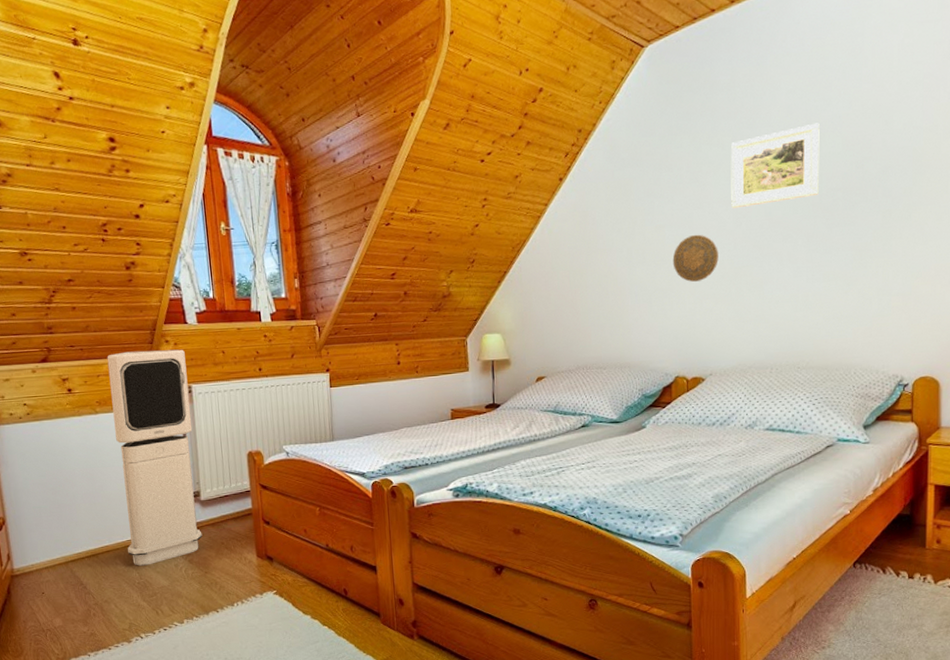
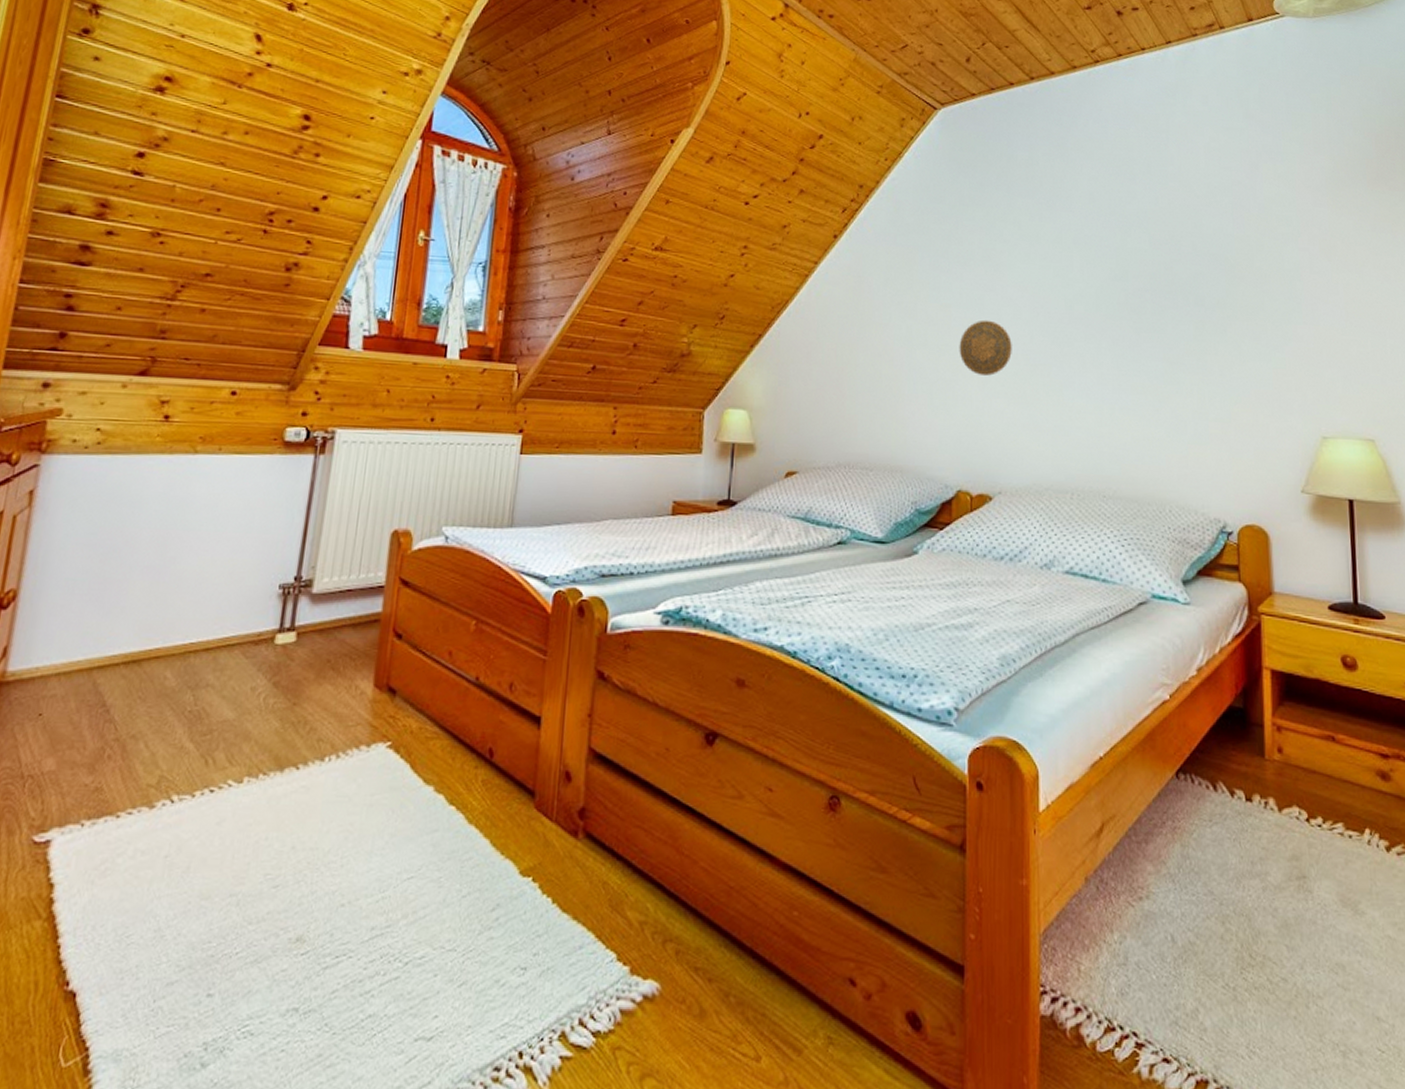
air purifier: present [107,349,203,566] -> none [187,374,337,685]
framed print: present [730,123,820,209] -> none [1027,215,1125,297]

